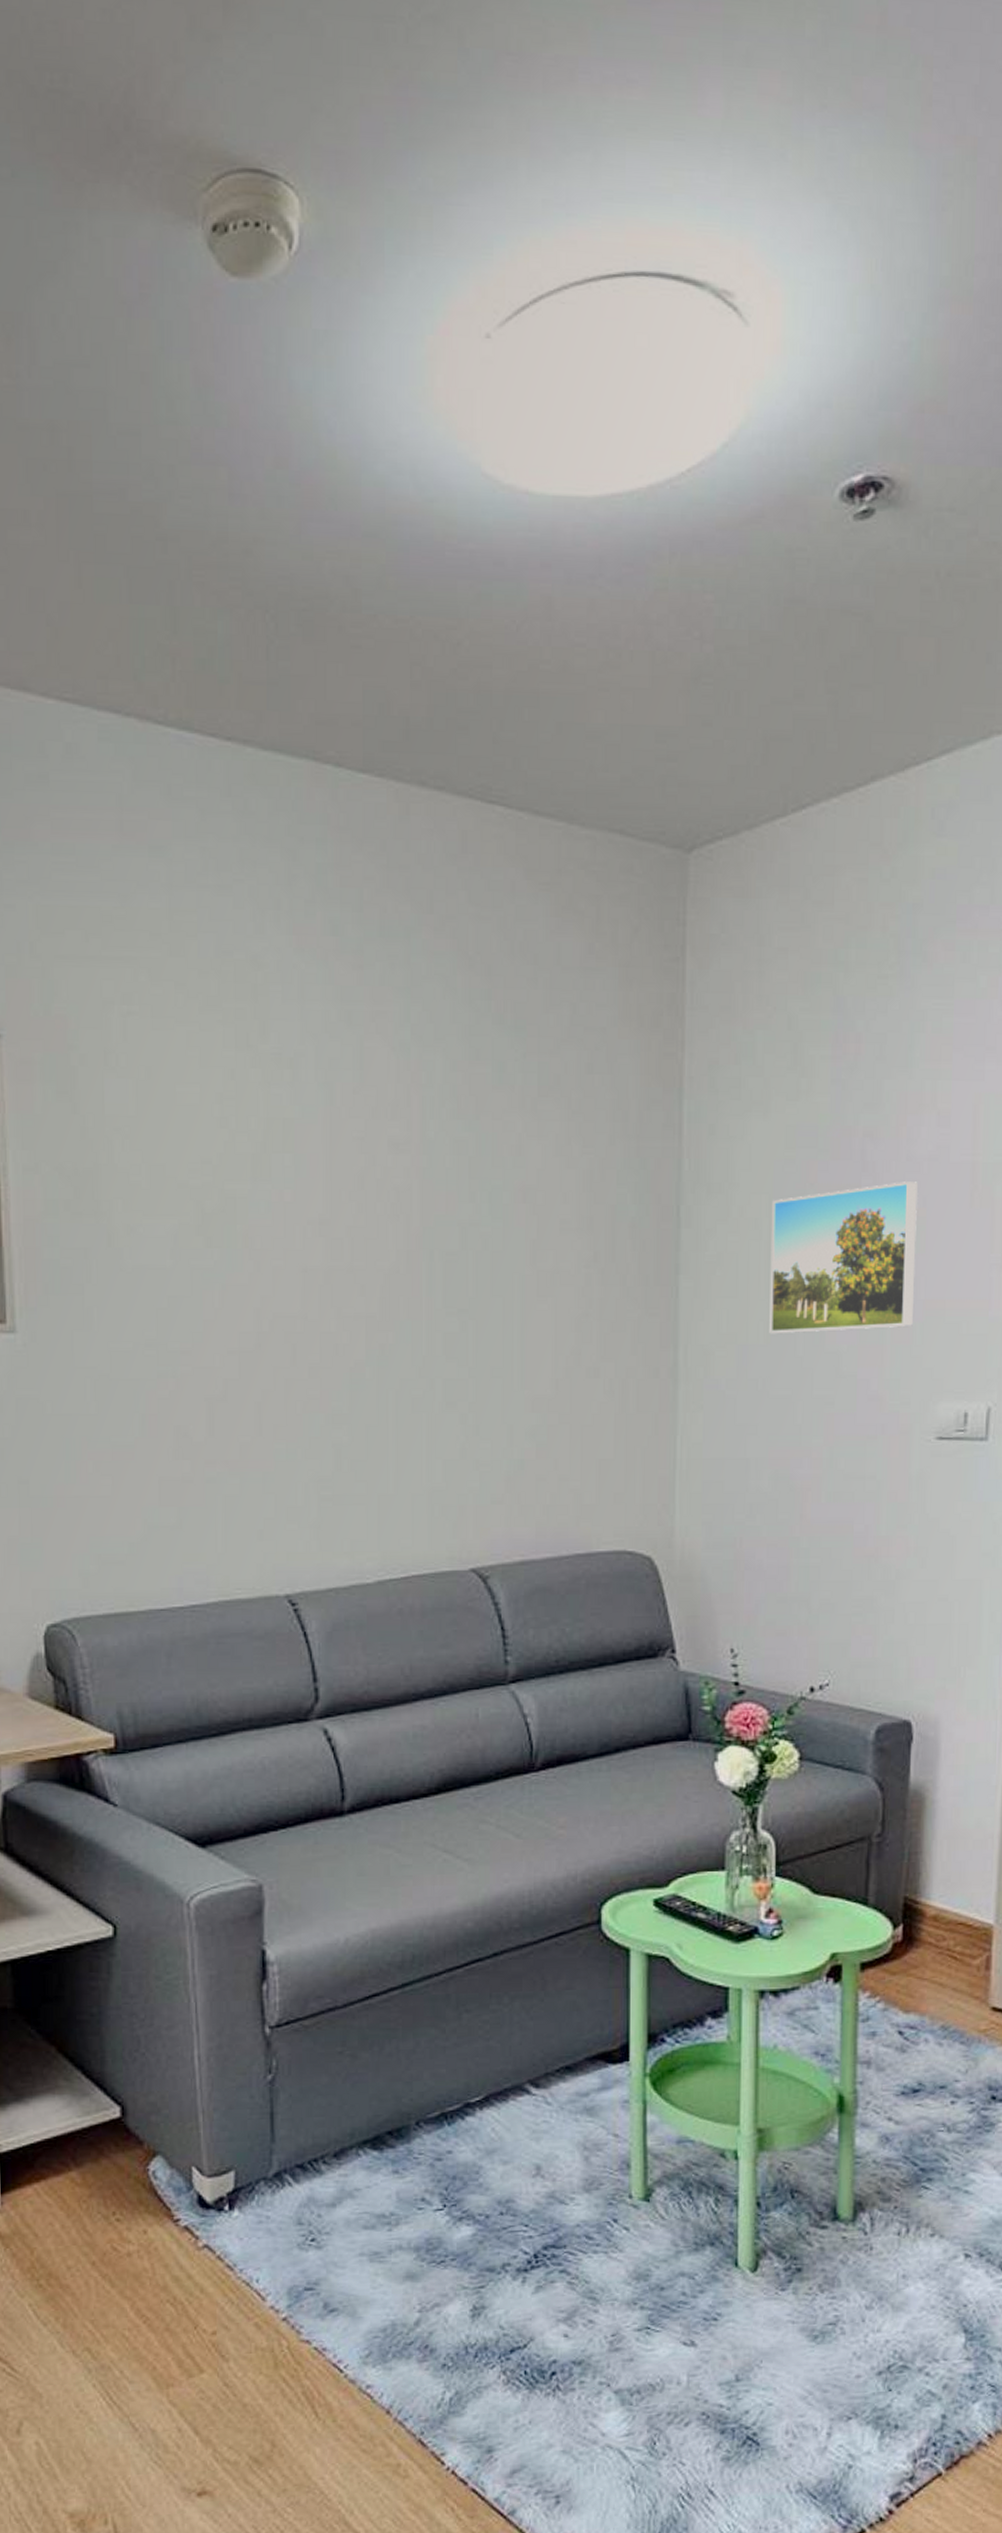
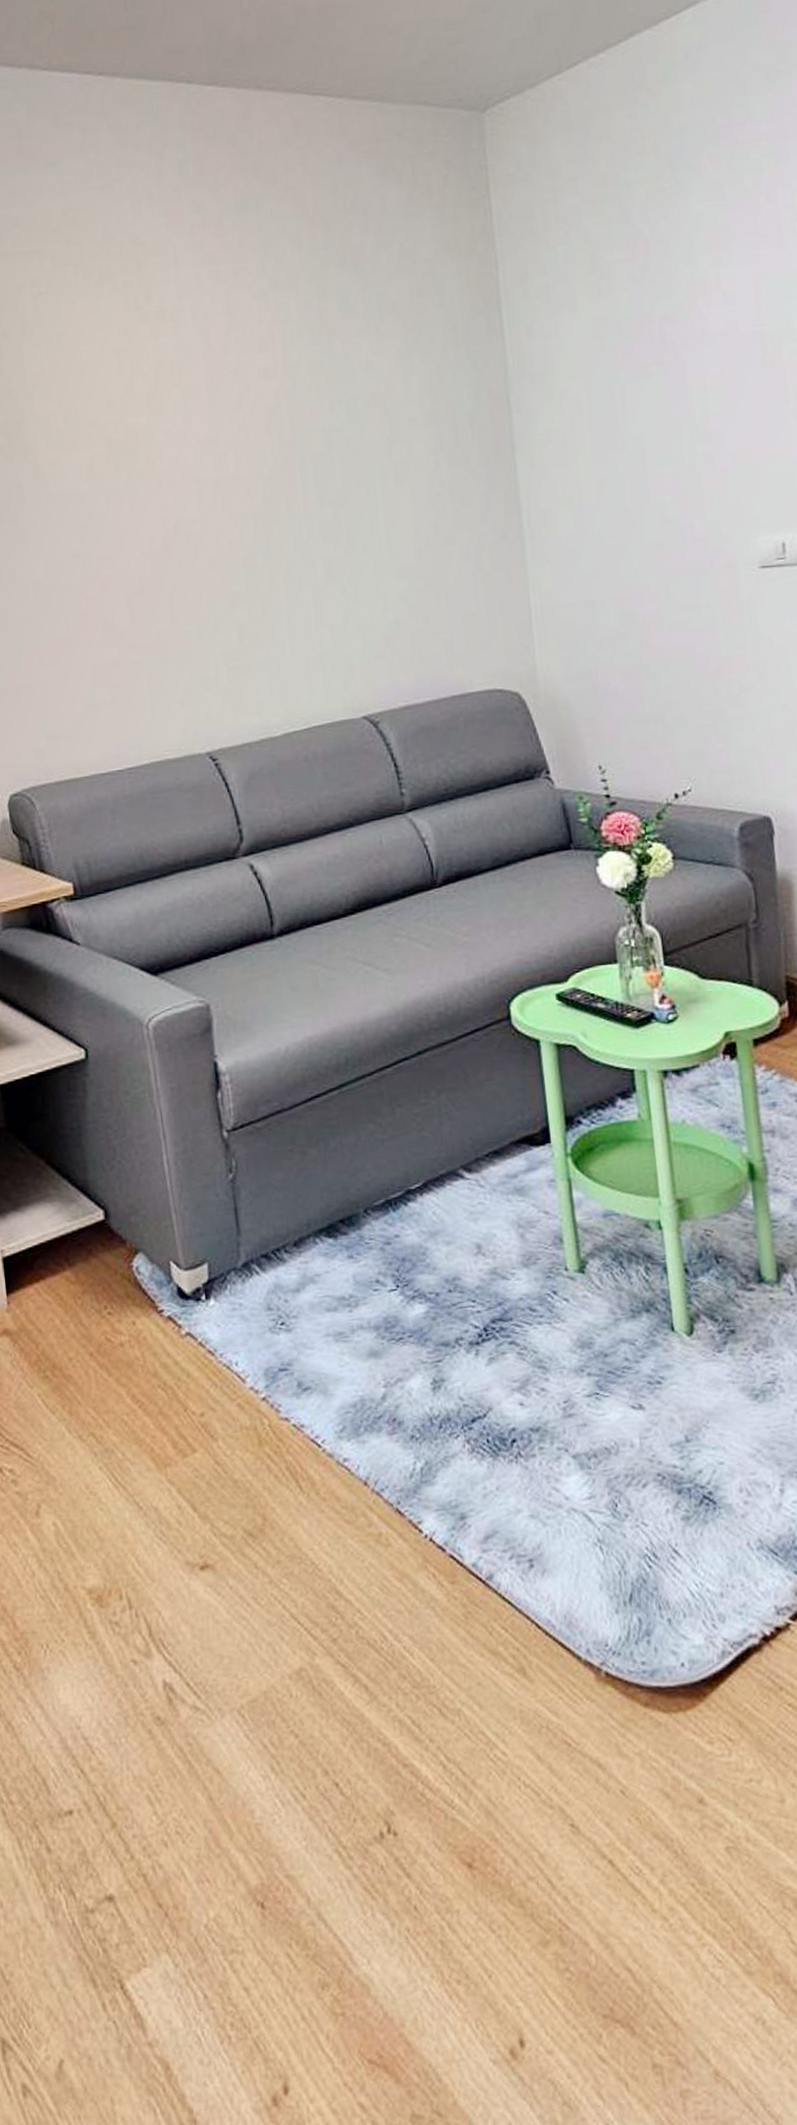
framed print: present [769,1181,918,1334] -> none [589,353,725,494]

